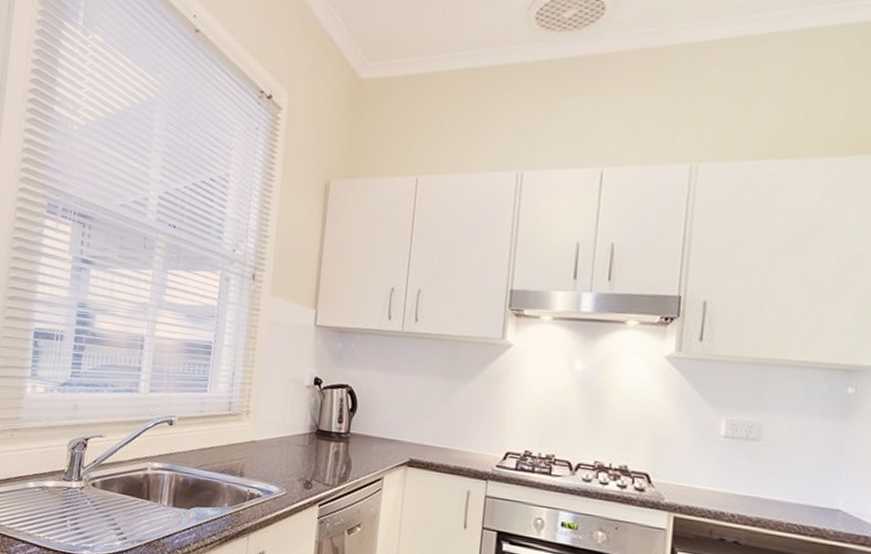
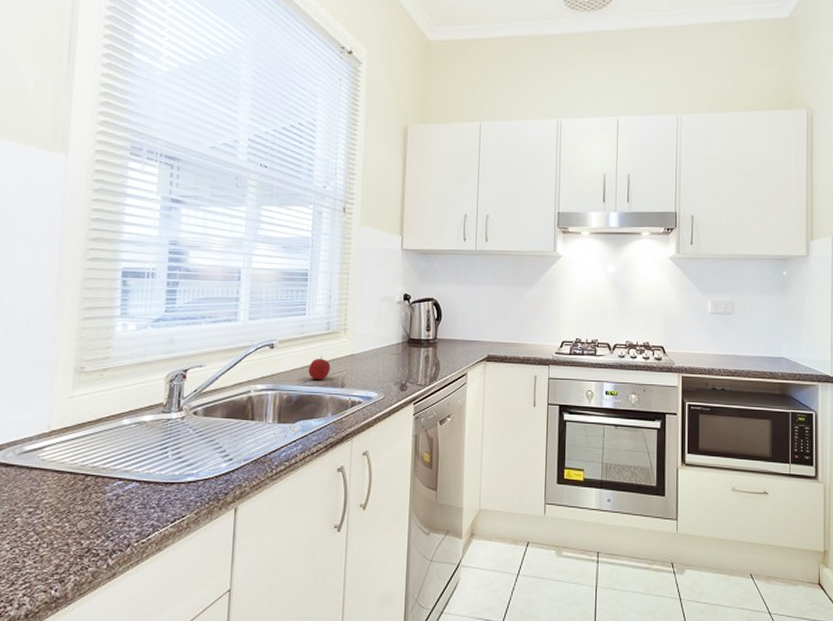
apple: none [206,438,230,466] -> present [308,355,331,380]

